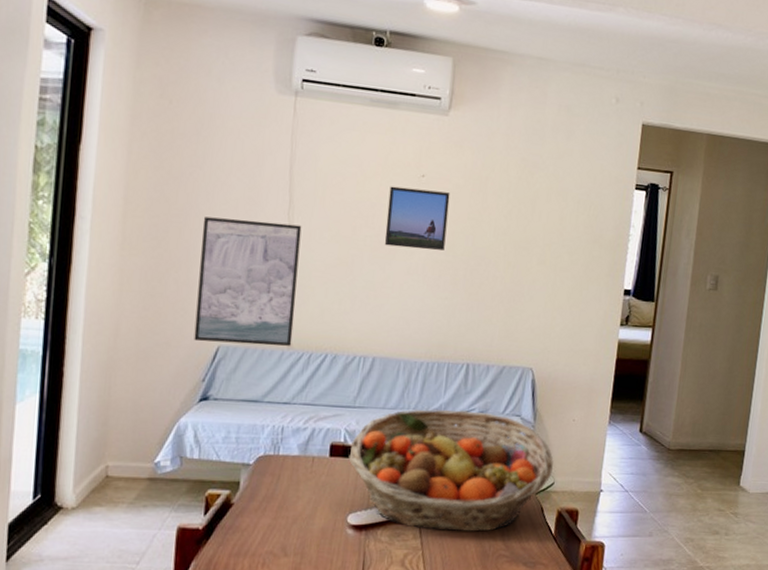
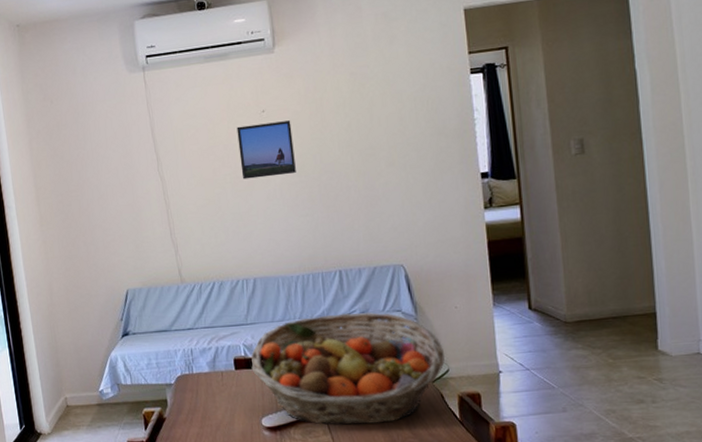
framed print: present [194,217,302,347] -> none [94,177,184,289]

